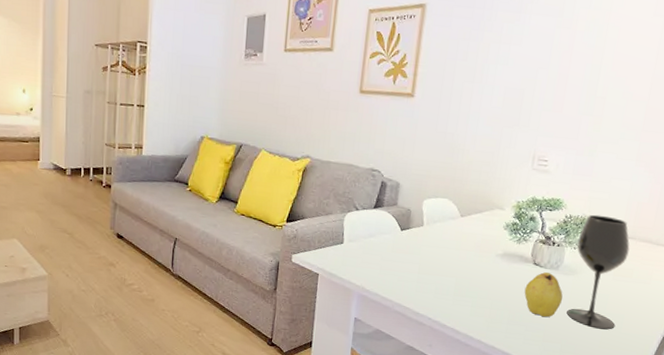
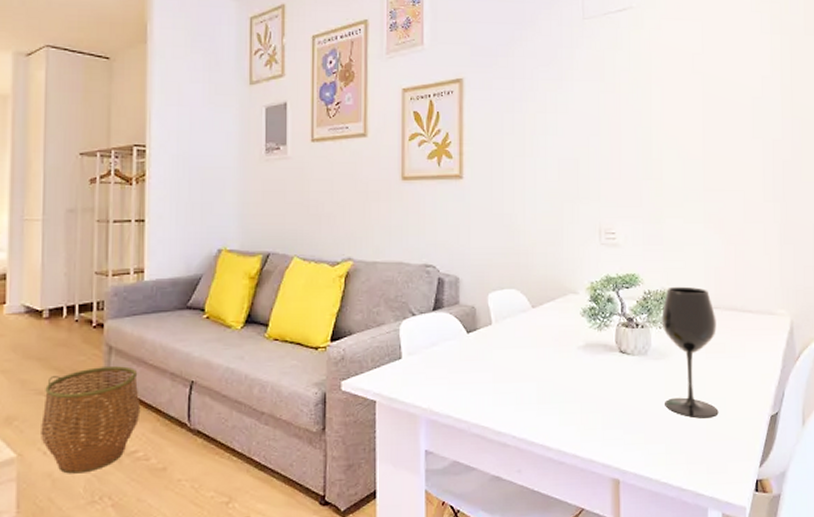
basket: none [65,217,137,294] -> present [41,366,141,474]
fruit: present [524,272,563,318] -> none [615,360,657,414]

